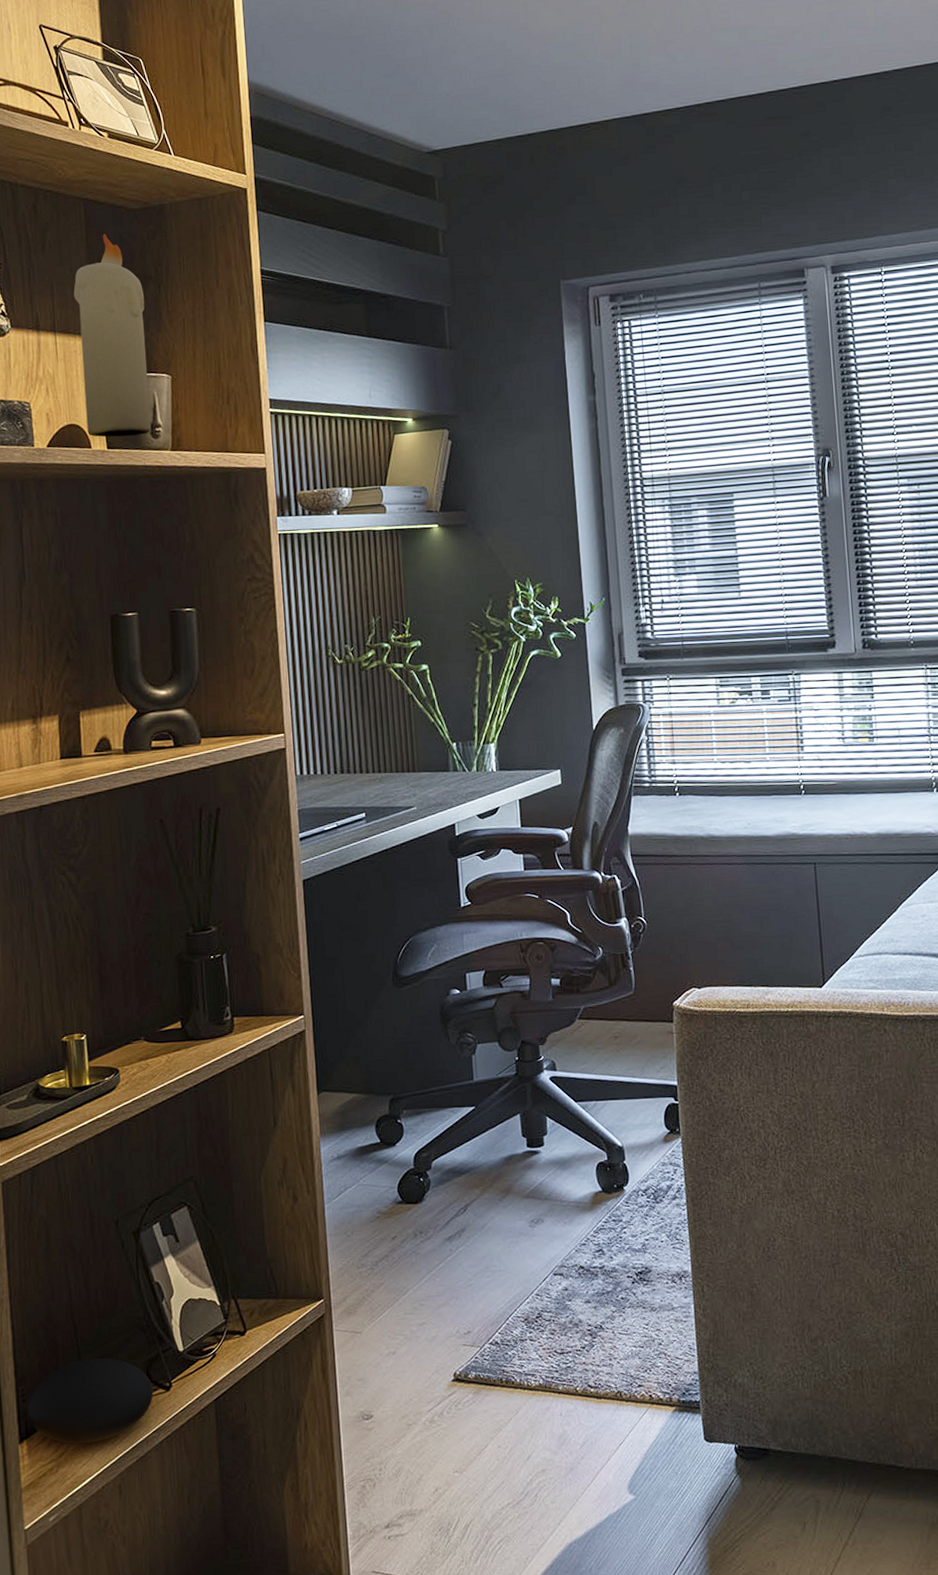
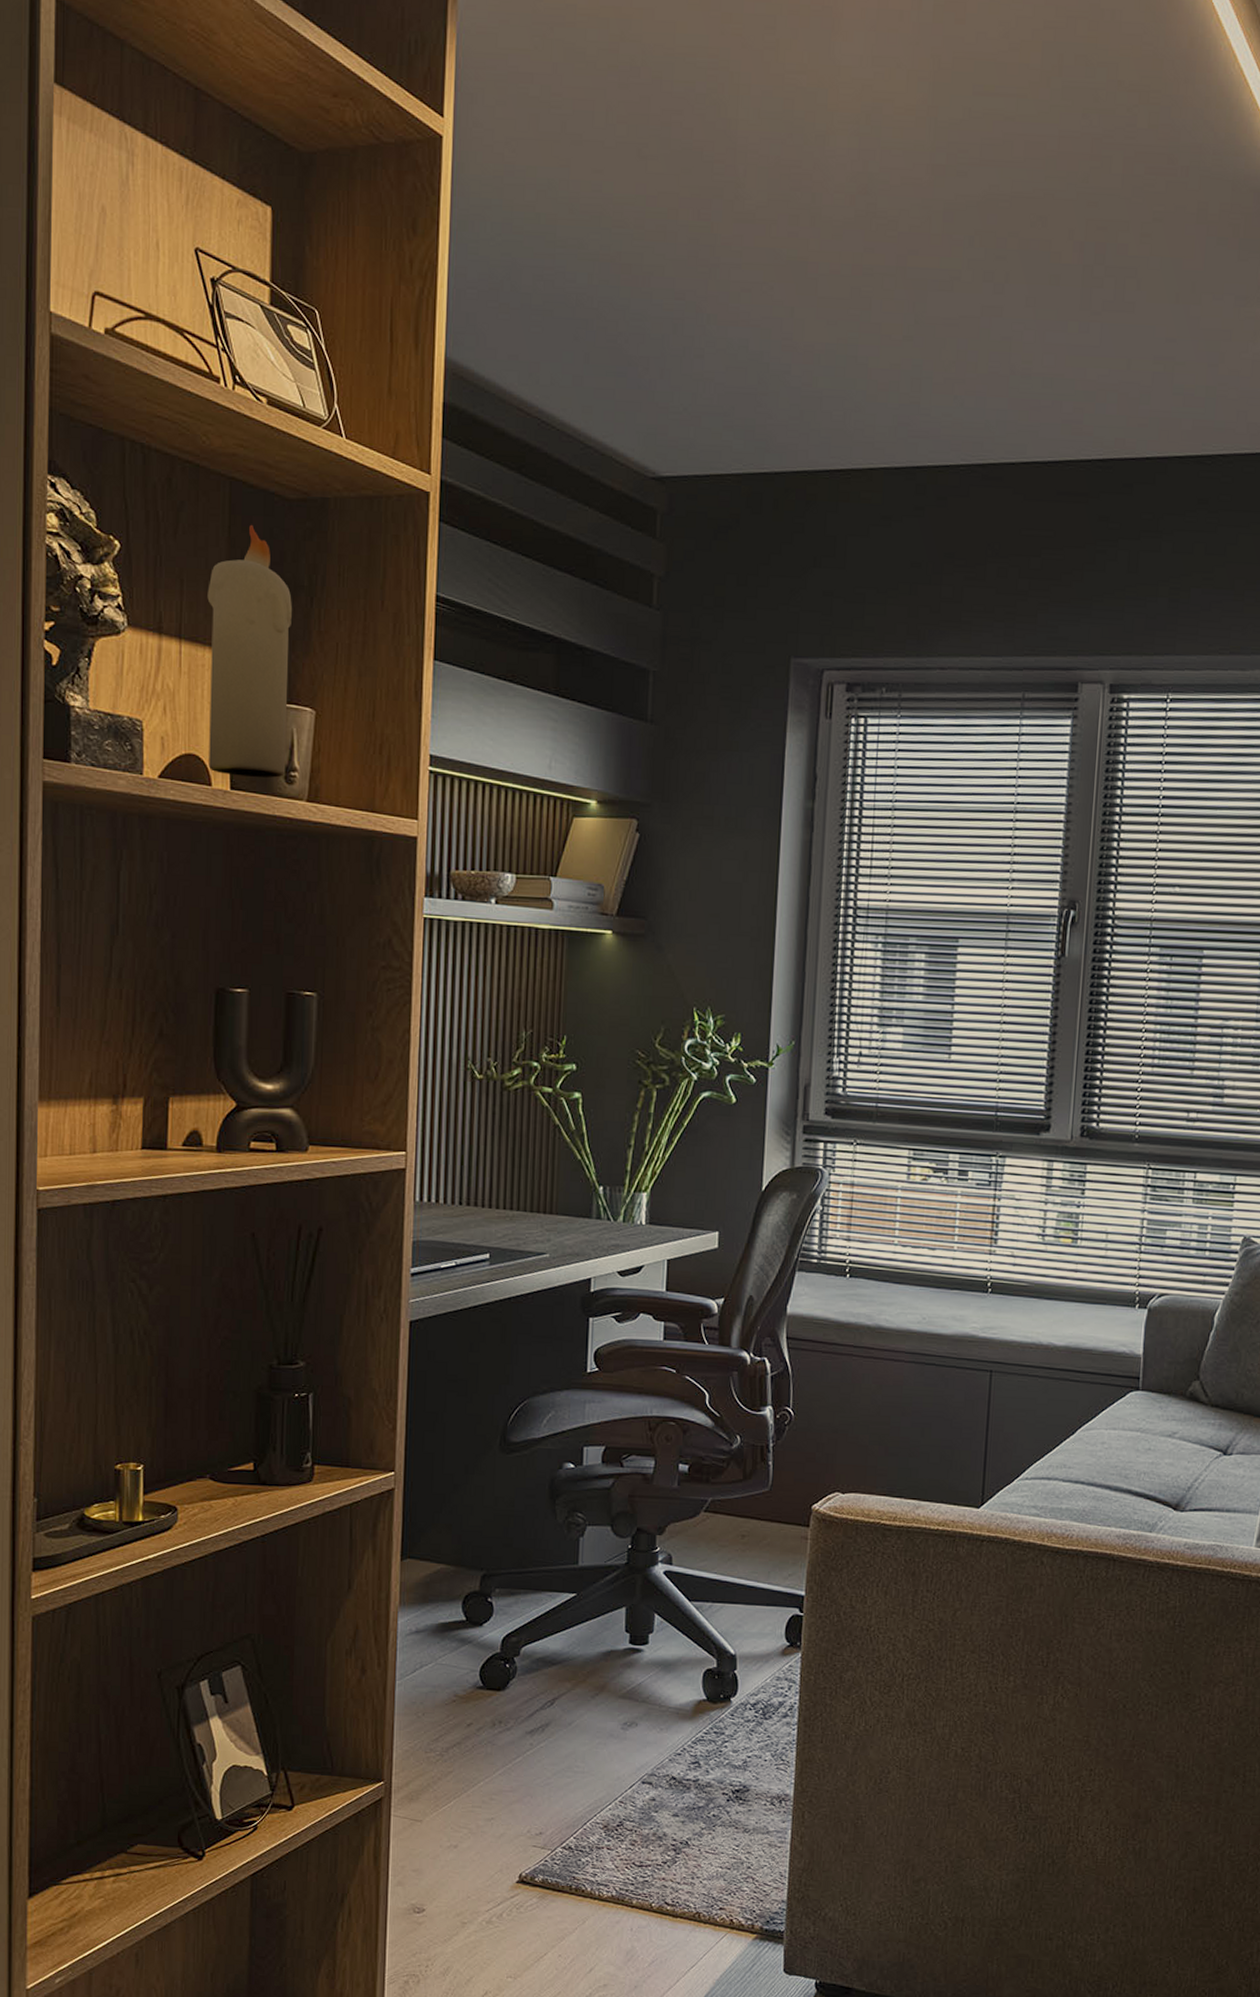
decorative bowl: present [26,1358,154,1444] -> none [39,1817,184,1906]

